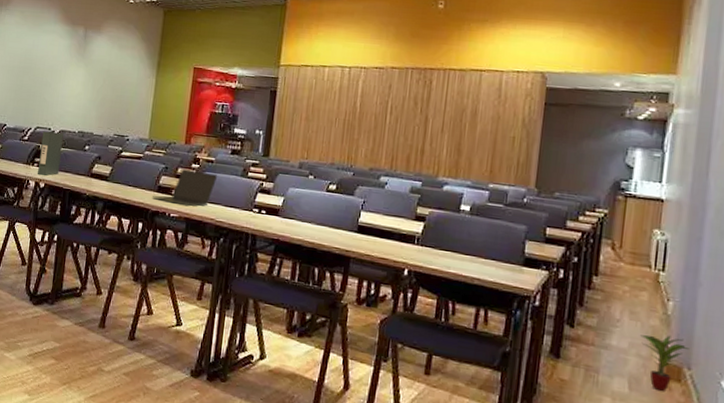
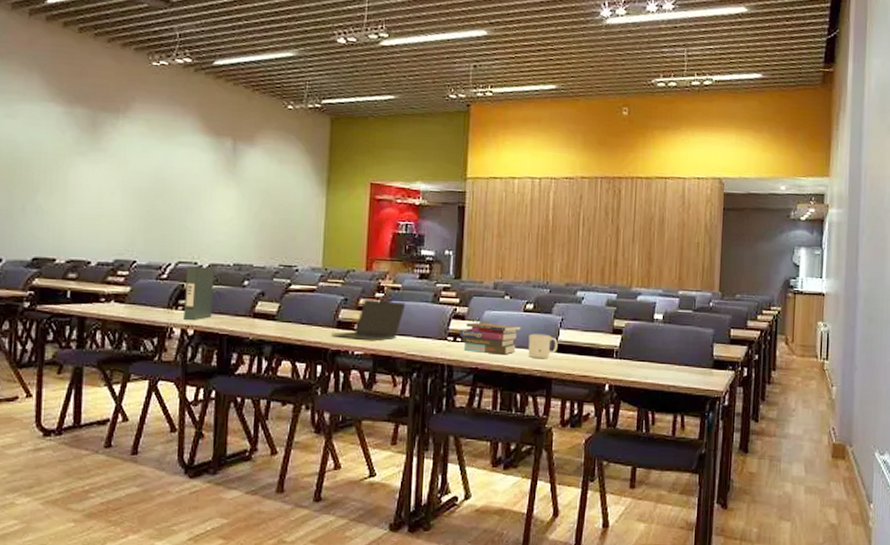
books: none [264,197,323,231] -> present [460,322,521,355]
mug: none [328,212,359,238] -> present [528,333,558,359]
potted plant: present [640,335,689,391] -> none [812,417,850,469]

